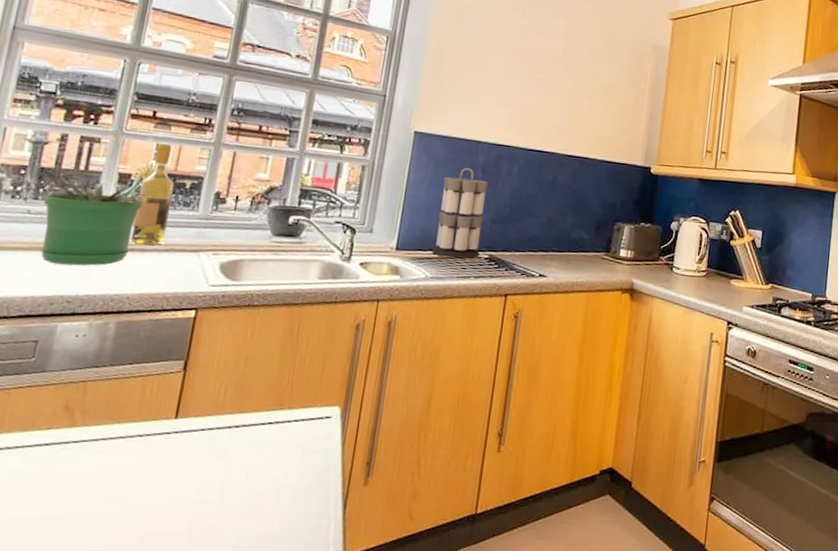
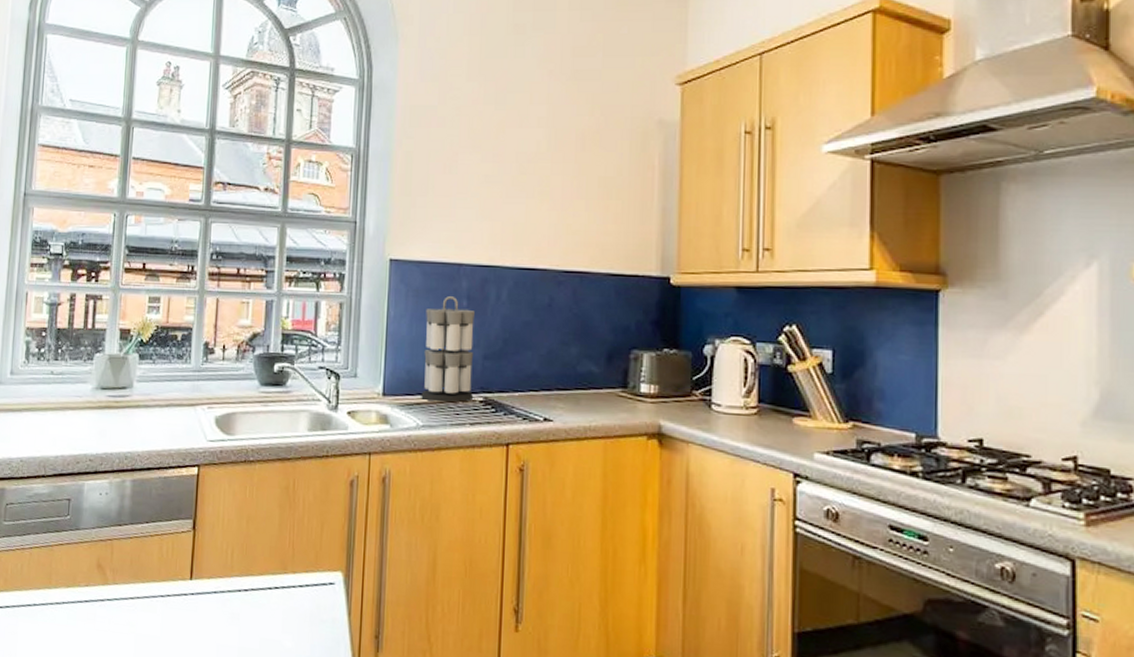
planter: present [40,176,161,266] -> none [62,336,157,425]
bottle: present [130,144,175,245] -> none [136,297,168,401]

